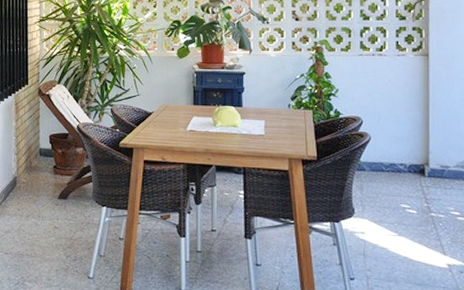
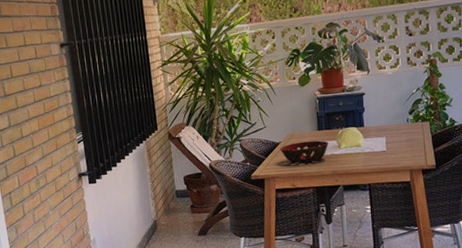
decorative bowl: none [151,114,204,137] -> present [279,140,329,163]

